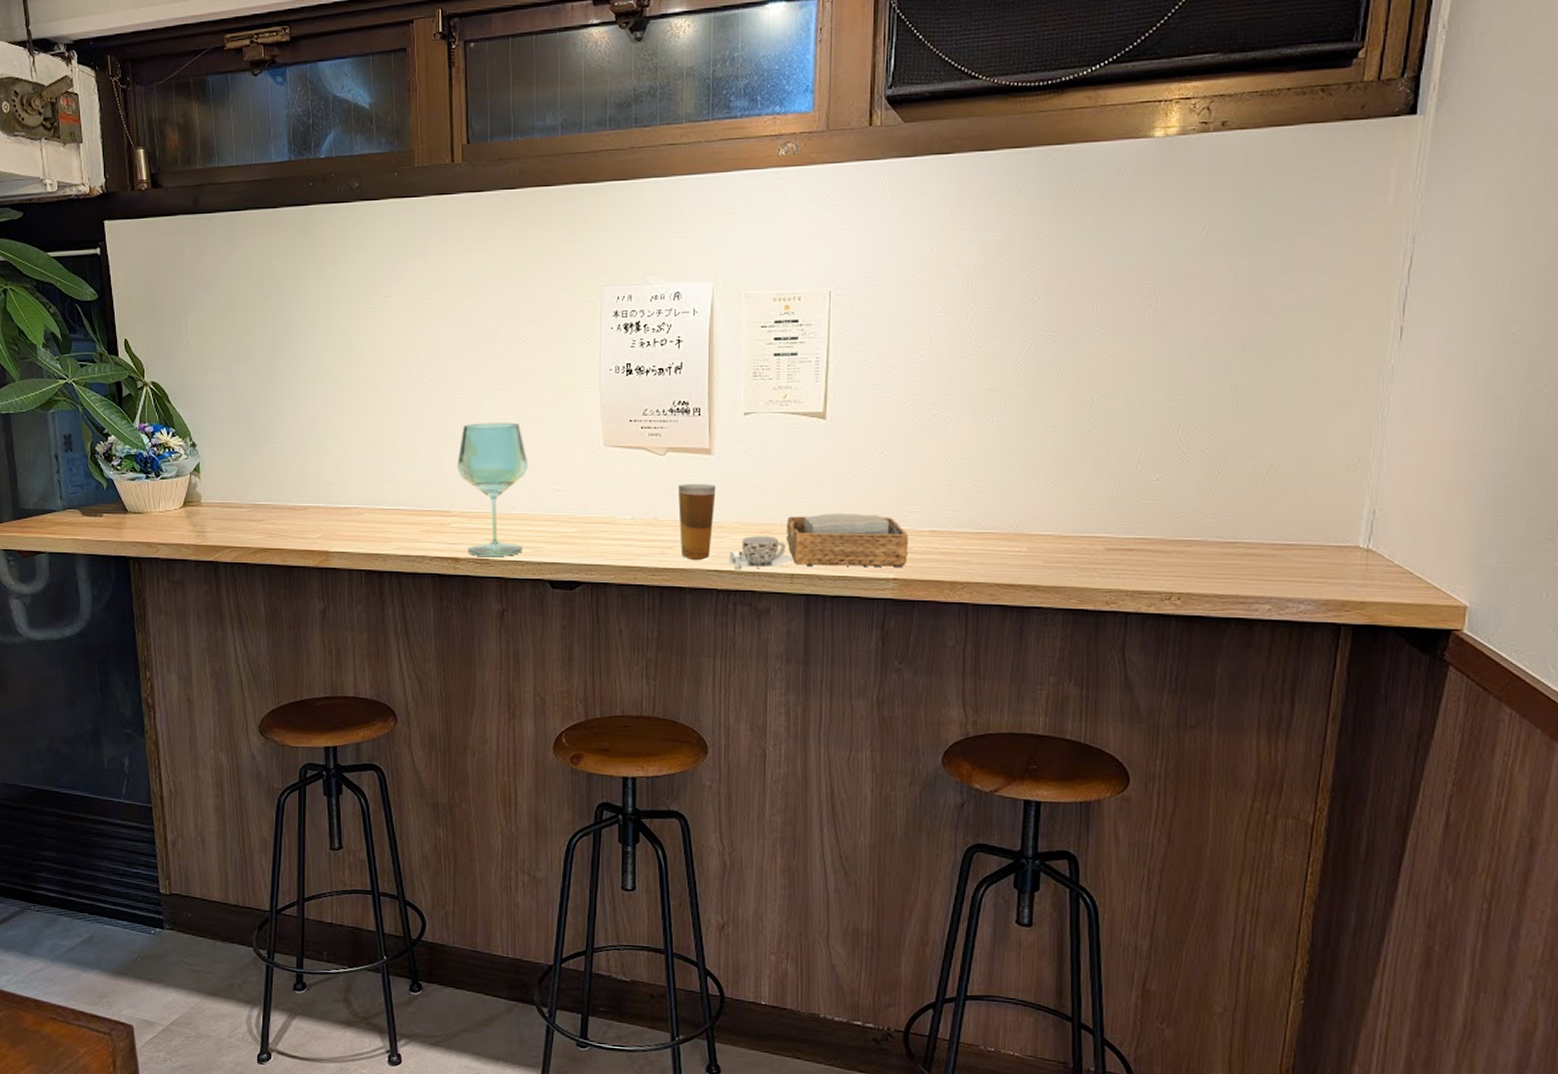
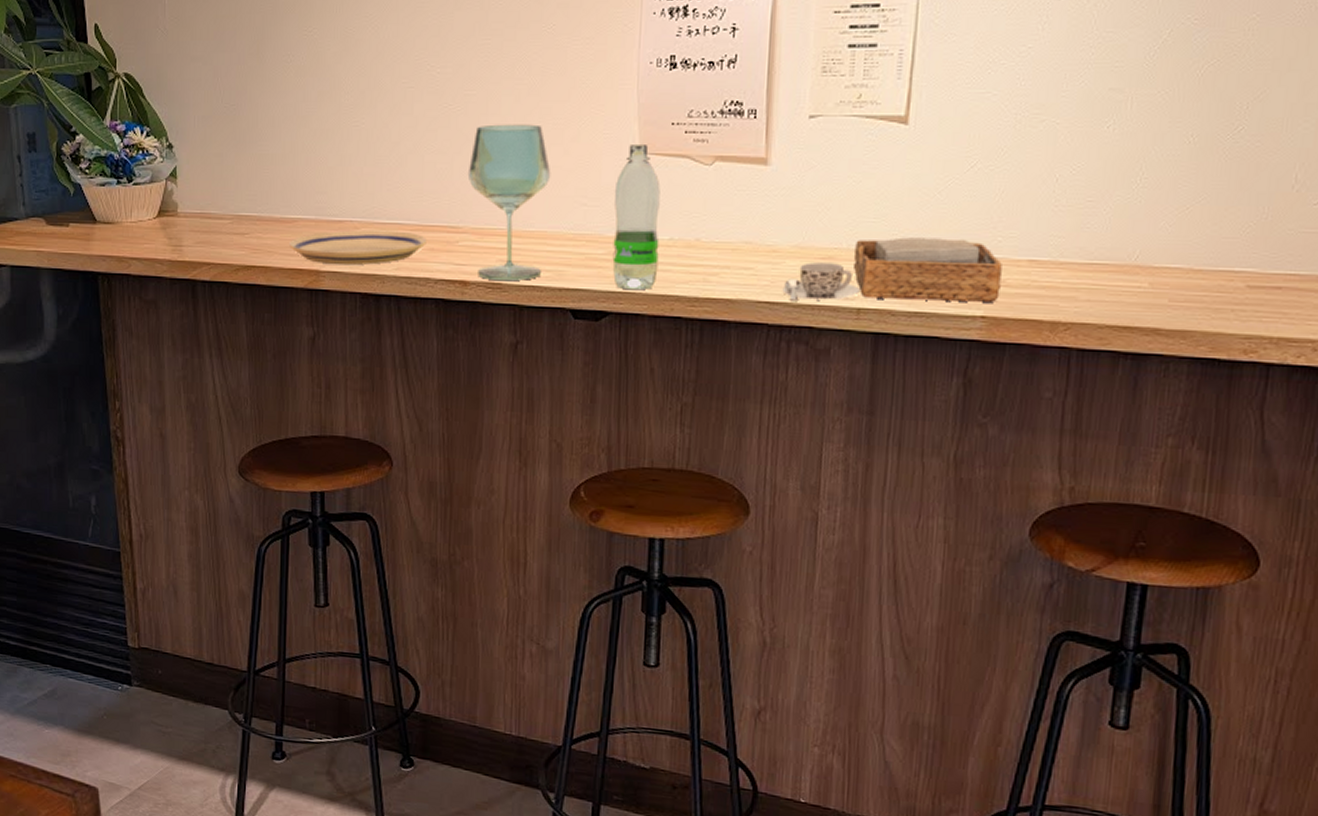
plate: none [301,515,422,546] -> present [289,230,427,265]
bottle: none [582,439,623,563] -> present [612,145,661,291]
beverage cup: present [678,483,716,561] -> none [726,198,772,291]

